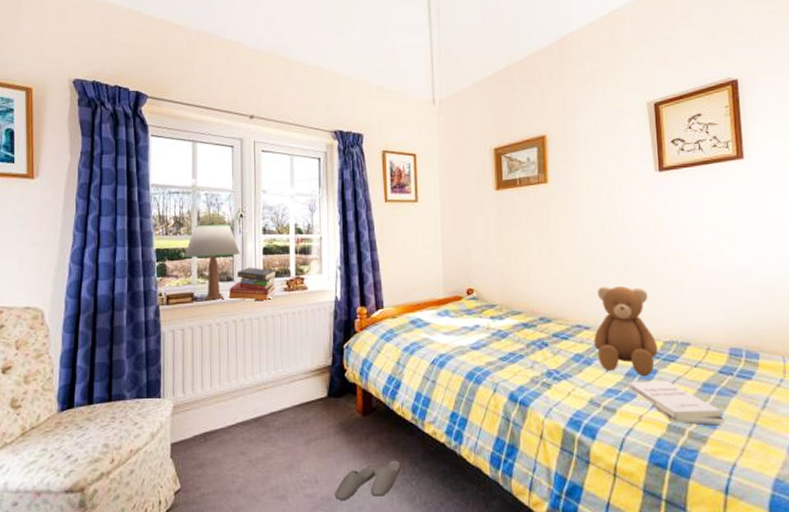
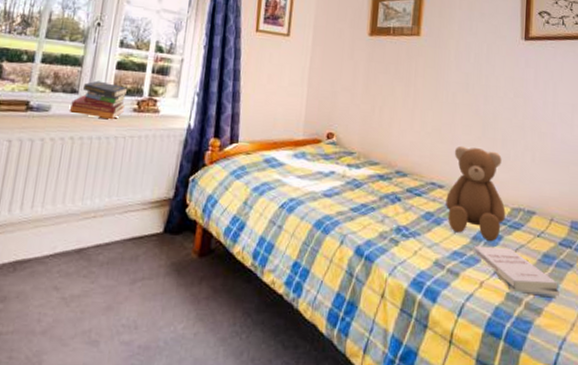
table lamp: present [184,221,241,302] -> none [25,26,92,113]
slippers: present [335,460,401,500] -> none [154,309,232,350]

